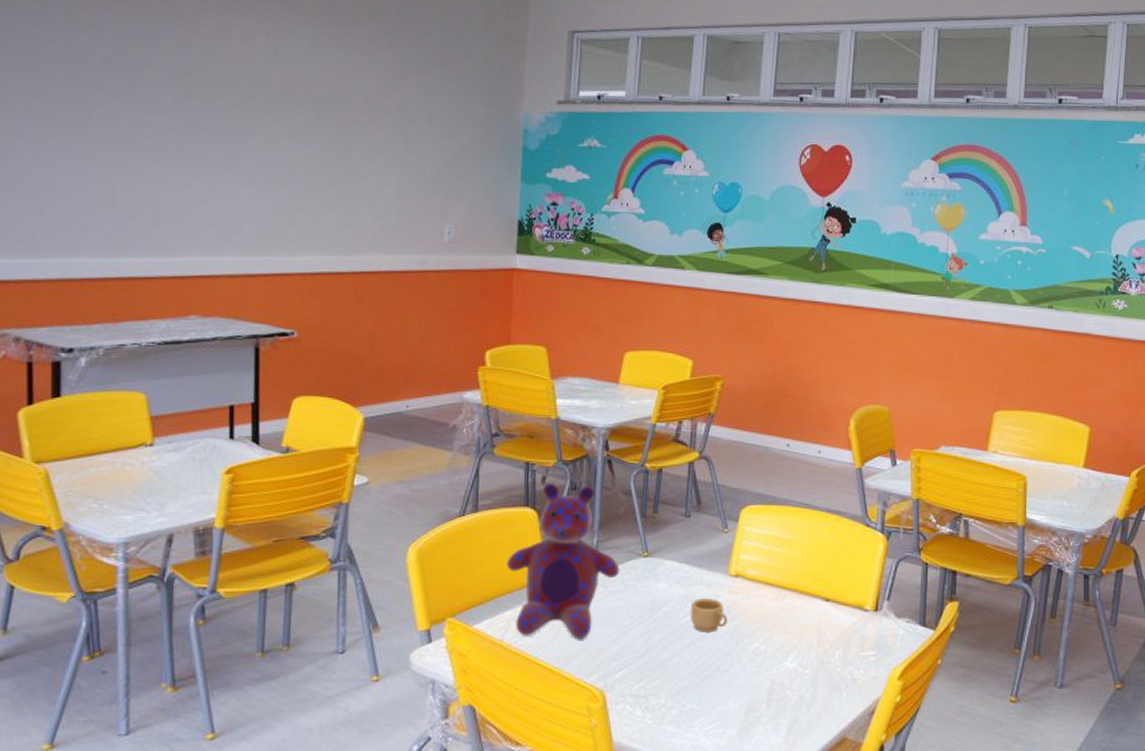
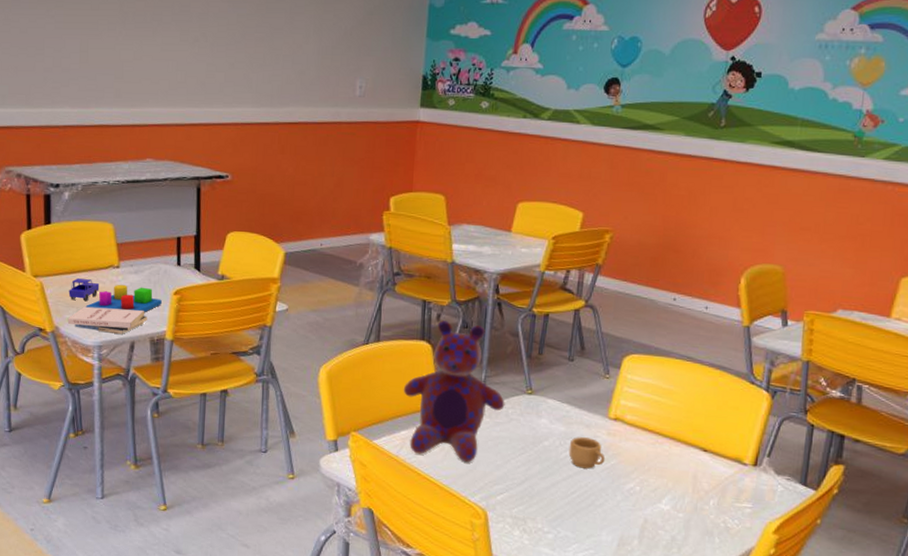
books: none [81,495,190,526] -> present [67,306,147,334]
toy car: none [84,462,127,489] -> present [68,278,100,302]
toy blocks: none [107,465,209,497] -> present [85,284,162,312]

